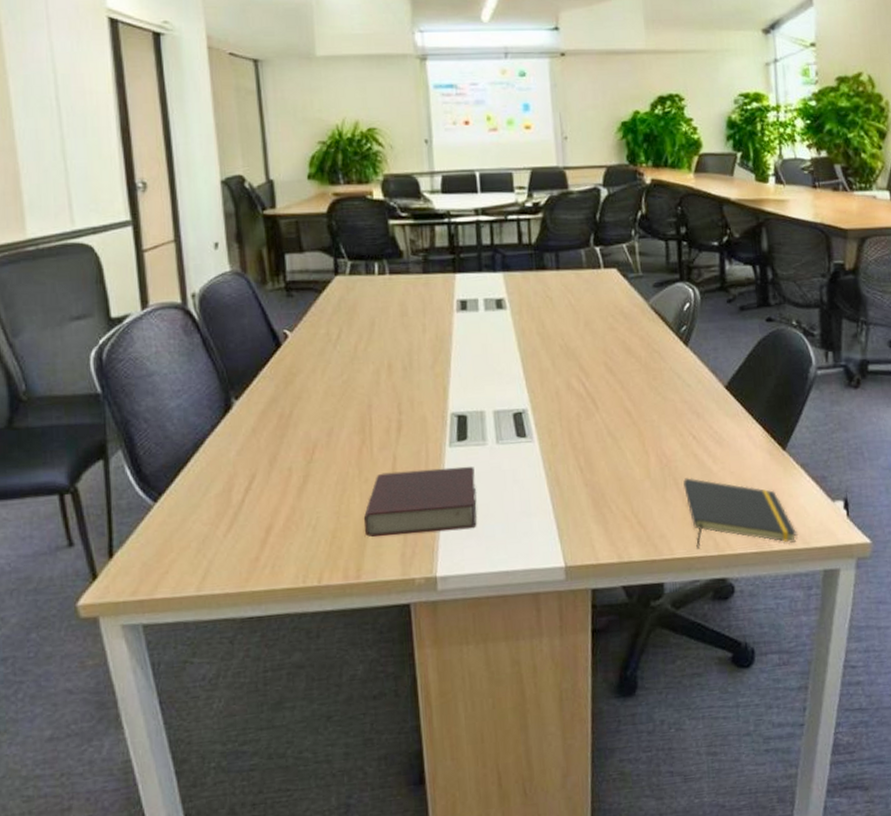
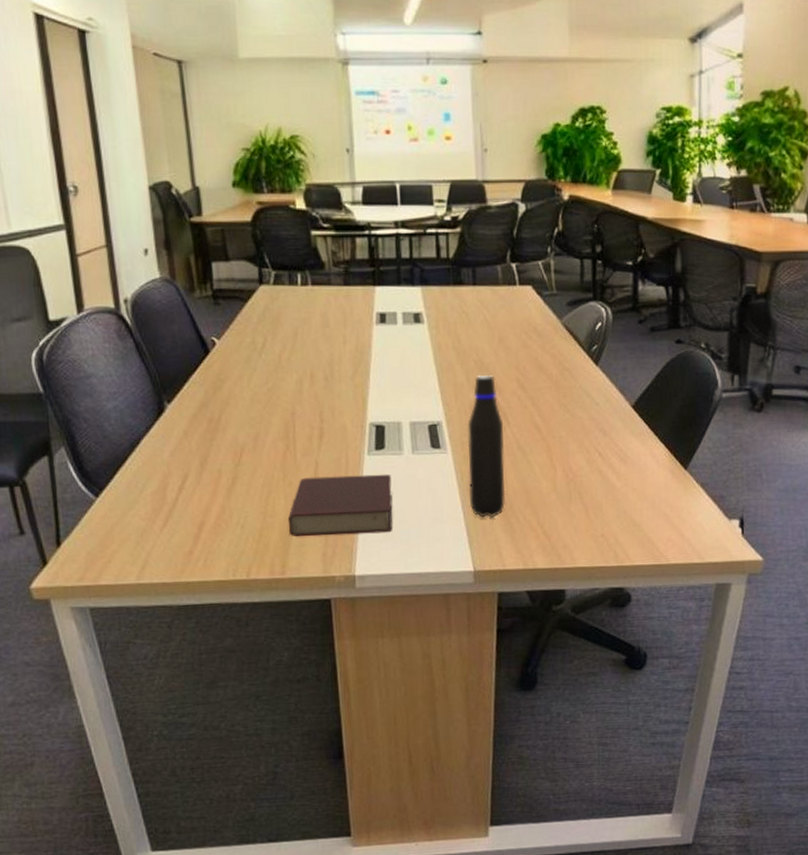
water bottle: none [554,360,597,509] -> present [467,375,506,518]
notepad: present [683,478,797,549] -> none [588,492,692,560]

